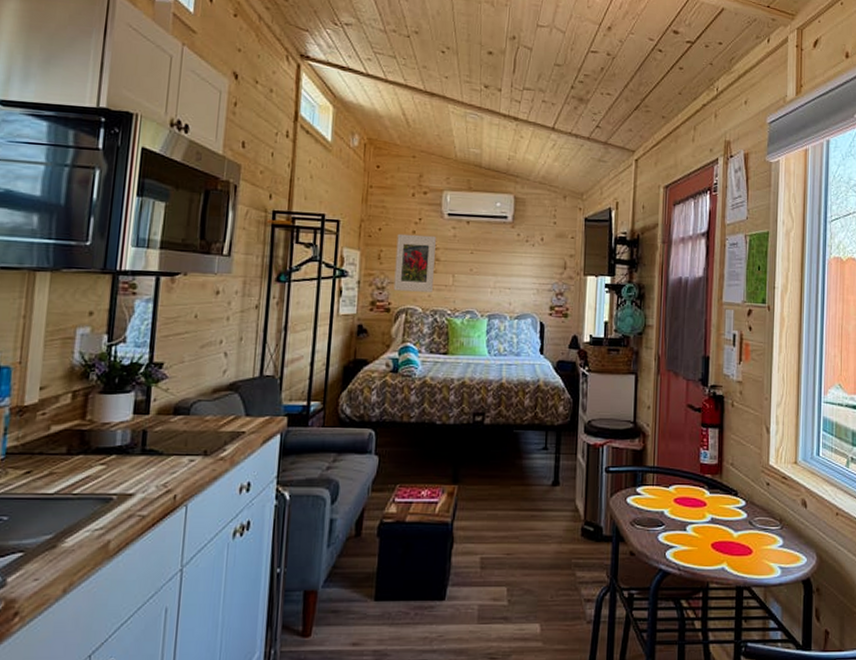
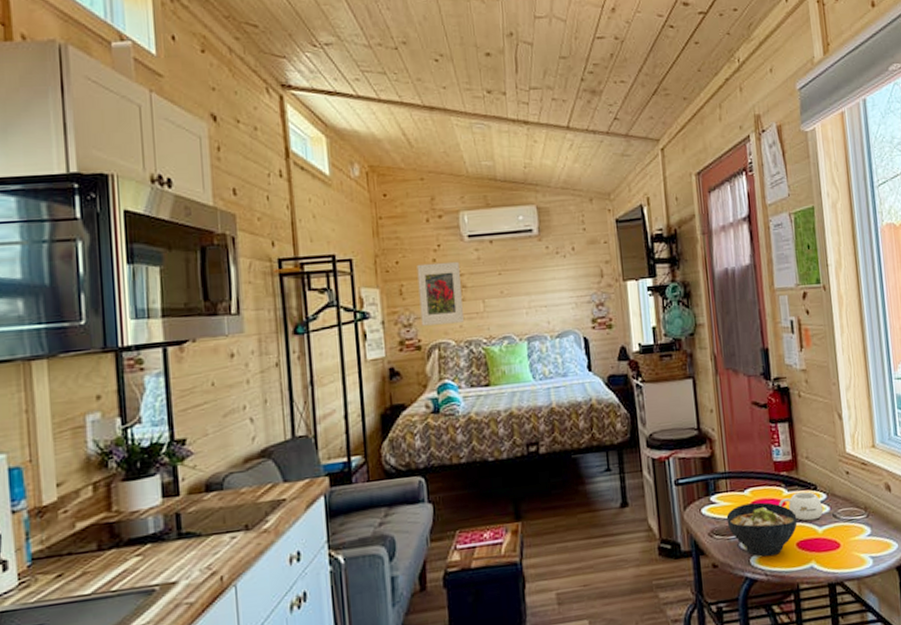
bowl: none [649,500,715,553] -> present [726,502,798,557]
mug: none [699,496,740,524] -> present [778,491,823,521]

